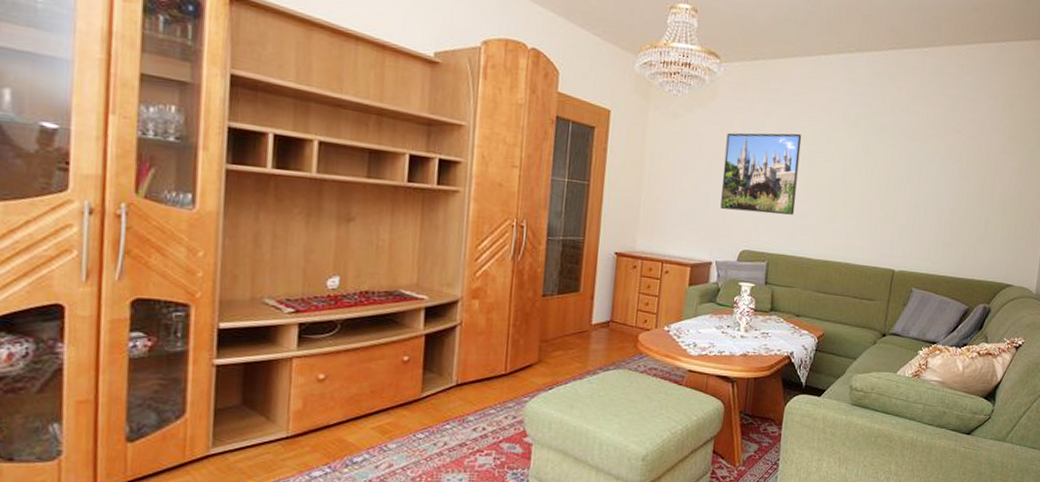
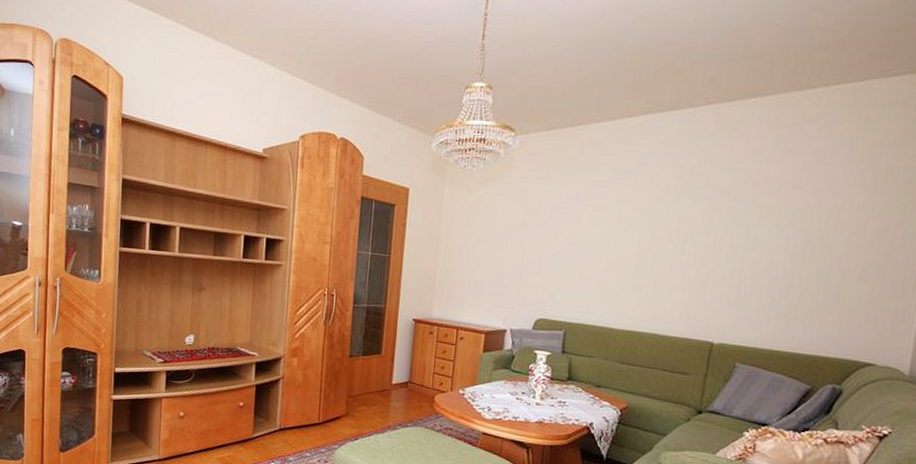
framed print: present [720,132,802,215] -> none [515,200,603,284]

